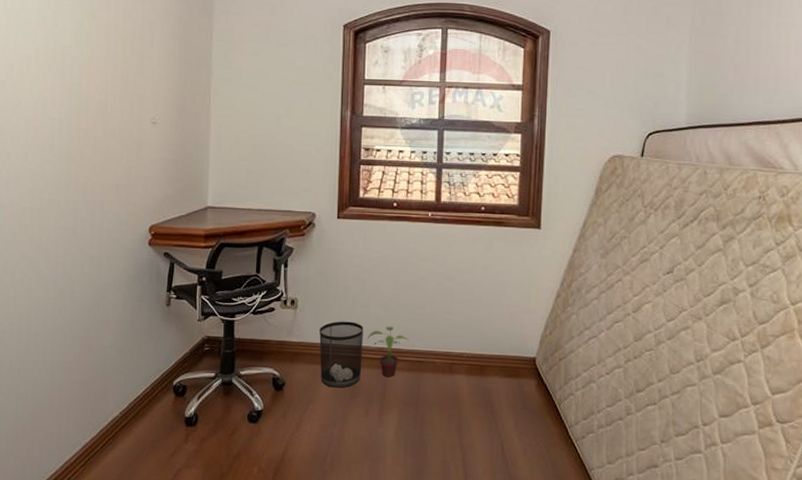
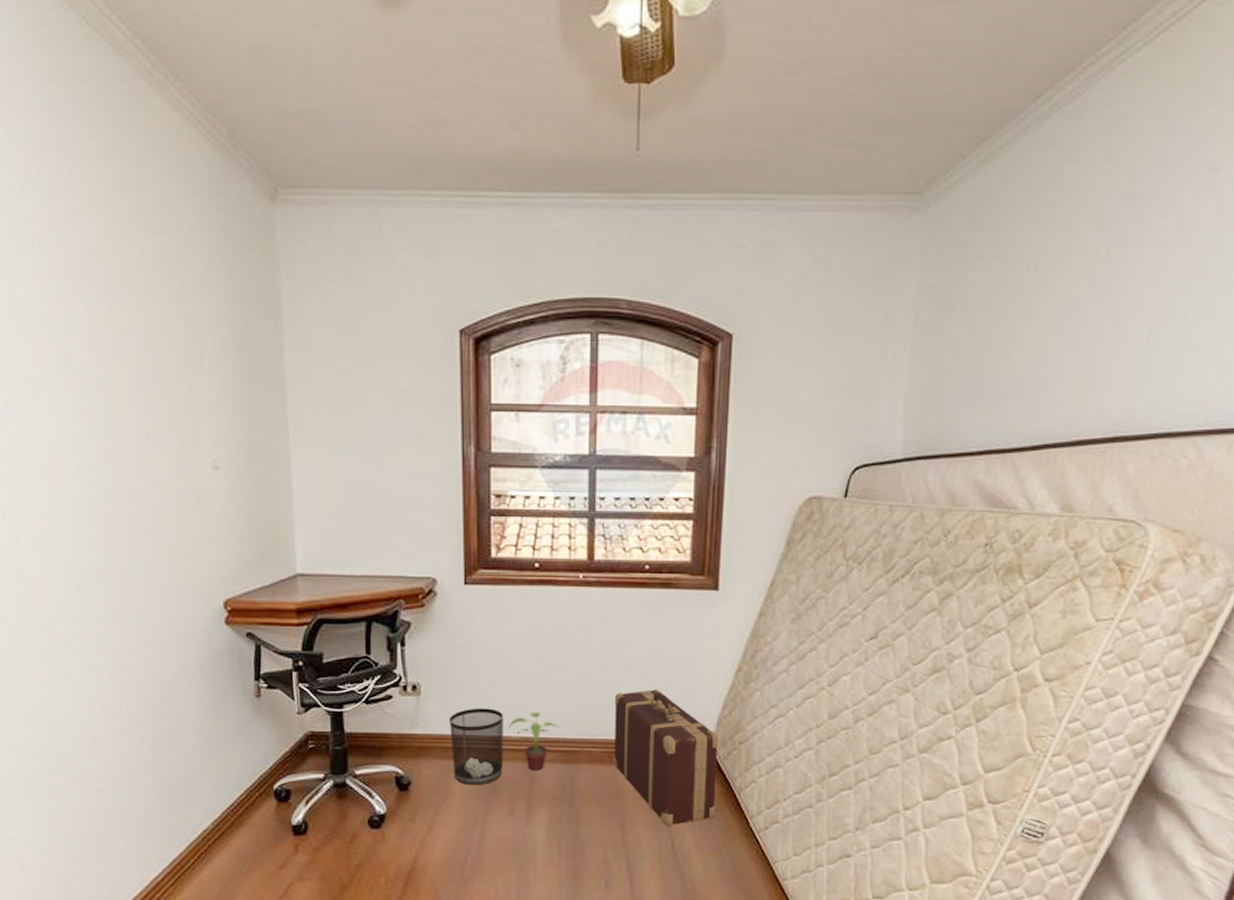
suitcase: none [453,310,541,432] -> present [613,689,718,826]

